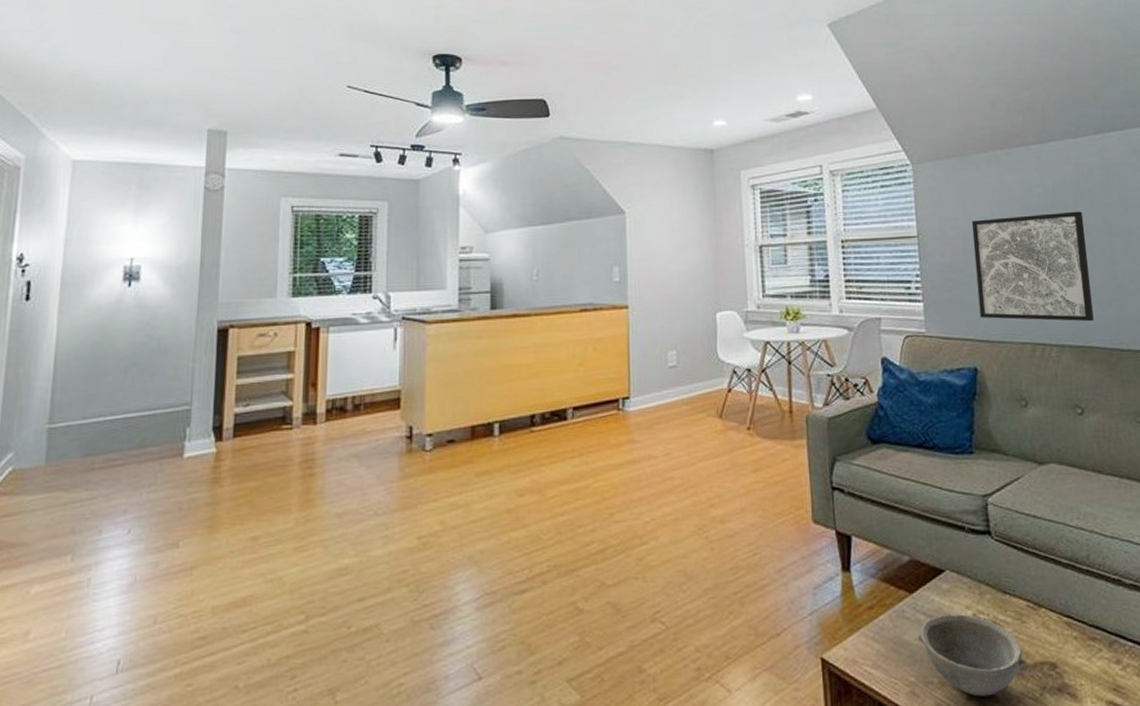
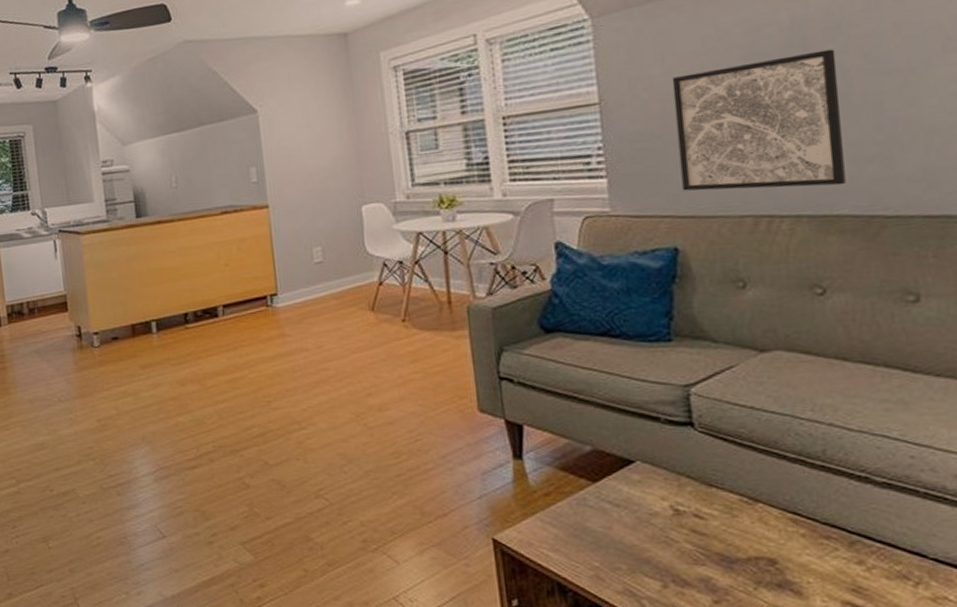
bowl: present [917,614,1027,697] -> none [601,505,738,586]

